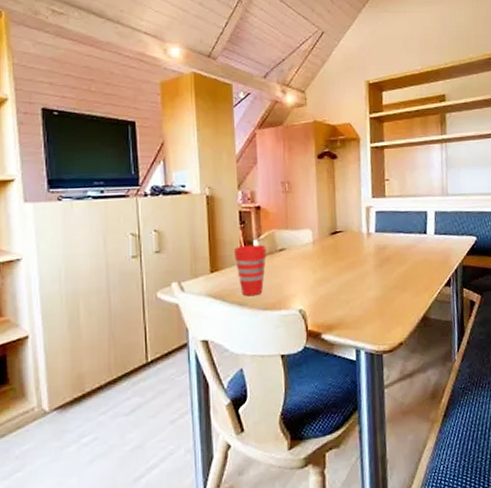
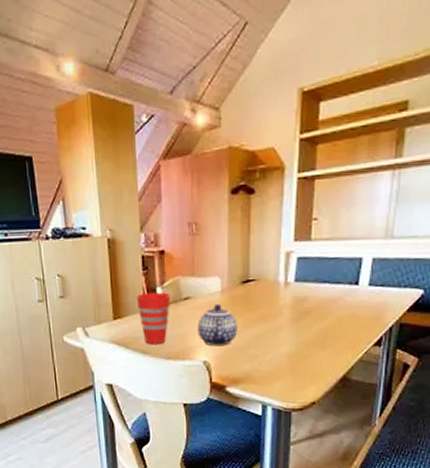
teapot: none [292,254,329,295] -> present [197,304,237,347]

